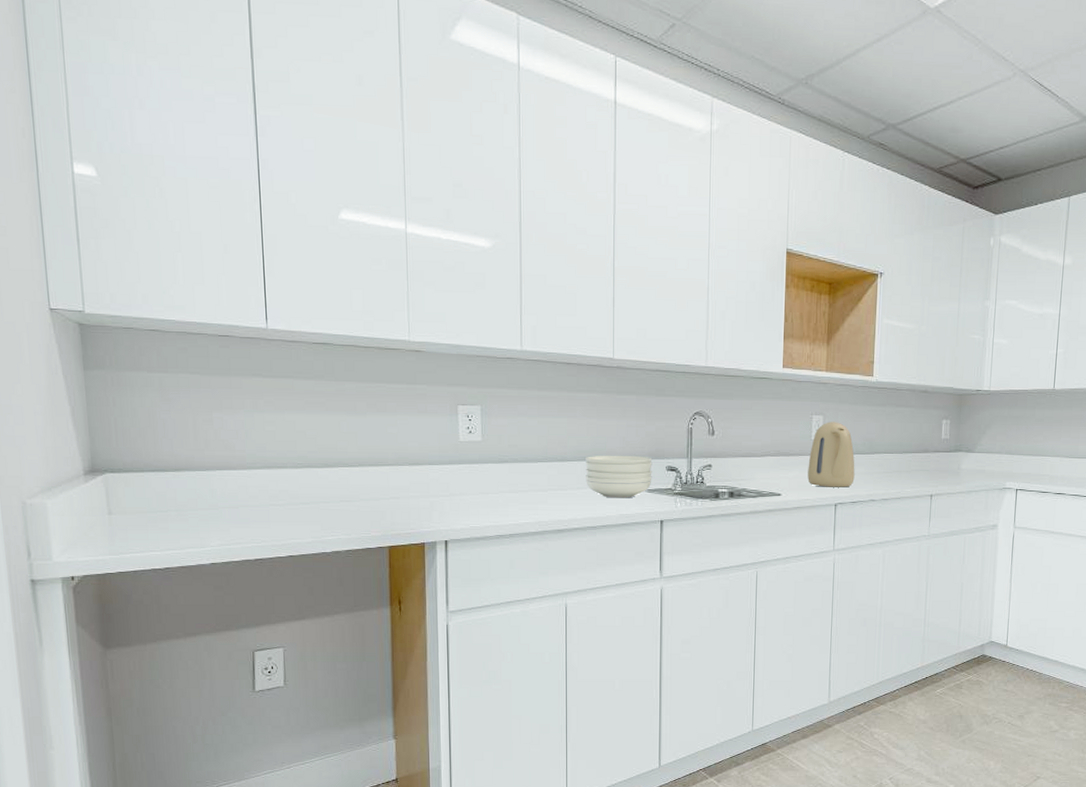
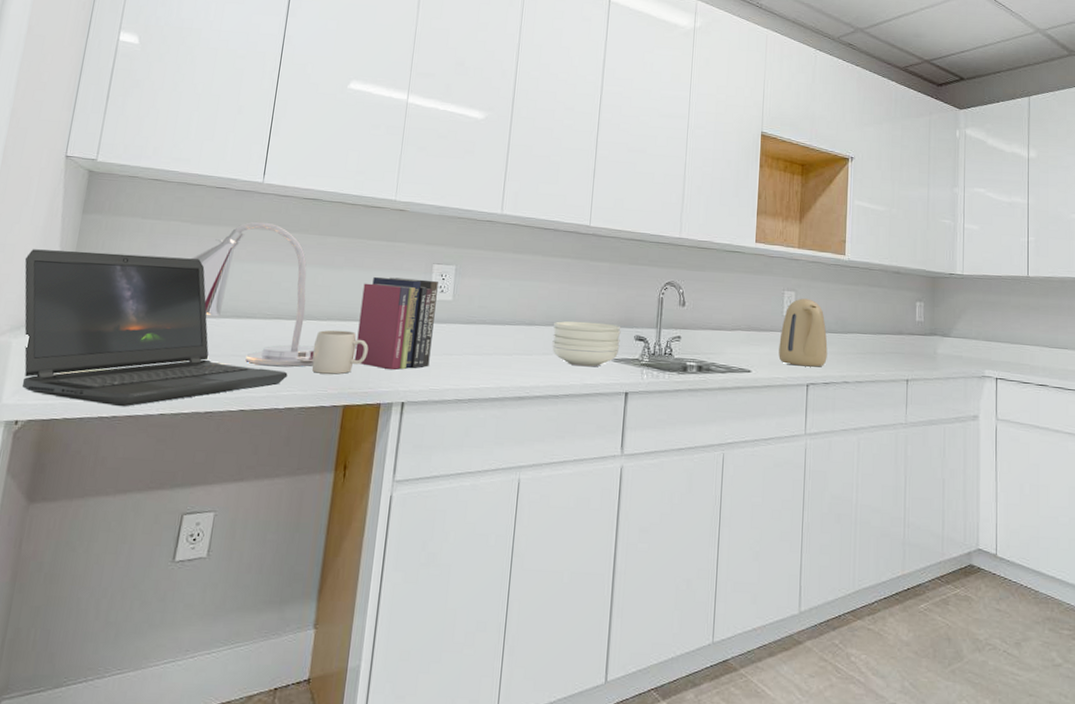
laptop computer: none [36,409,329,559] -> present [21,249,288,407]
table lamp: none [209,370,353,513] -> present [191,221,314,367]
mug: none [349,475,405,518] -> present [312,329,369,375]
books: none [390,420,467,511] -> present [354,276,438,370]

